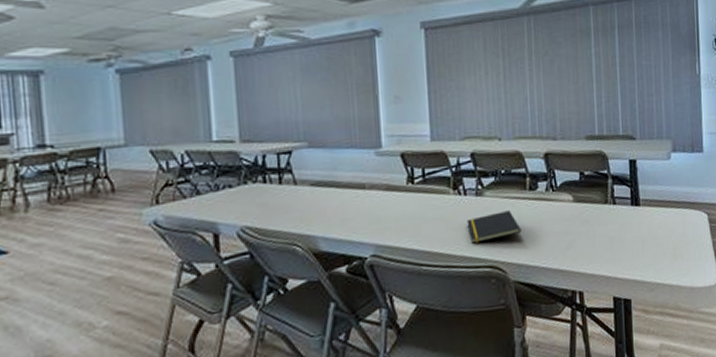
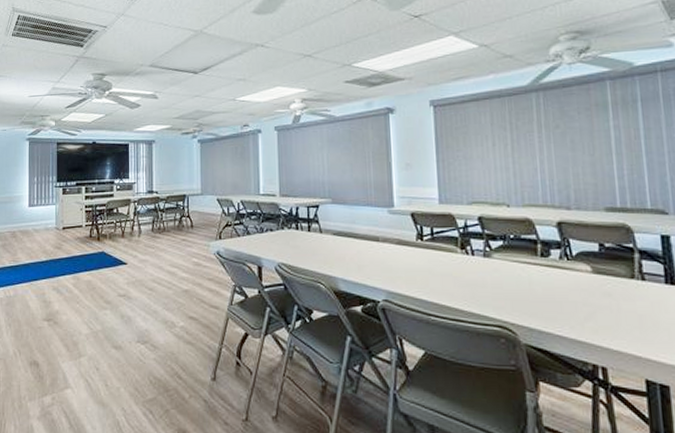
notepad: present [467,210,521,244] -> none [475,274,533,302]

